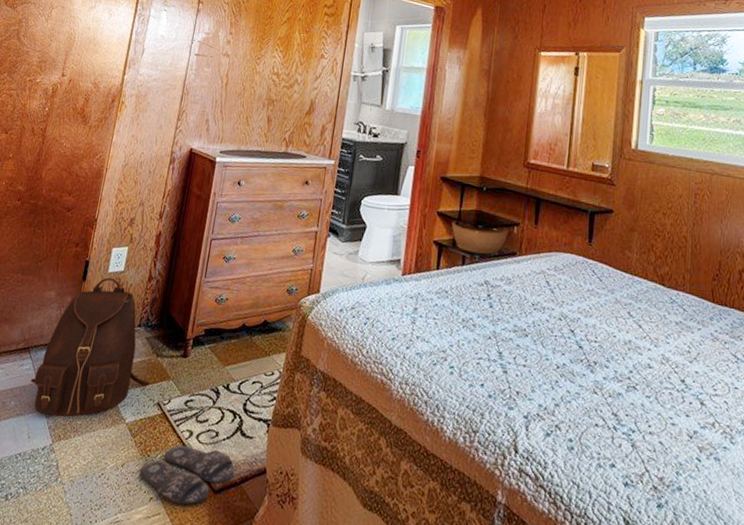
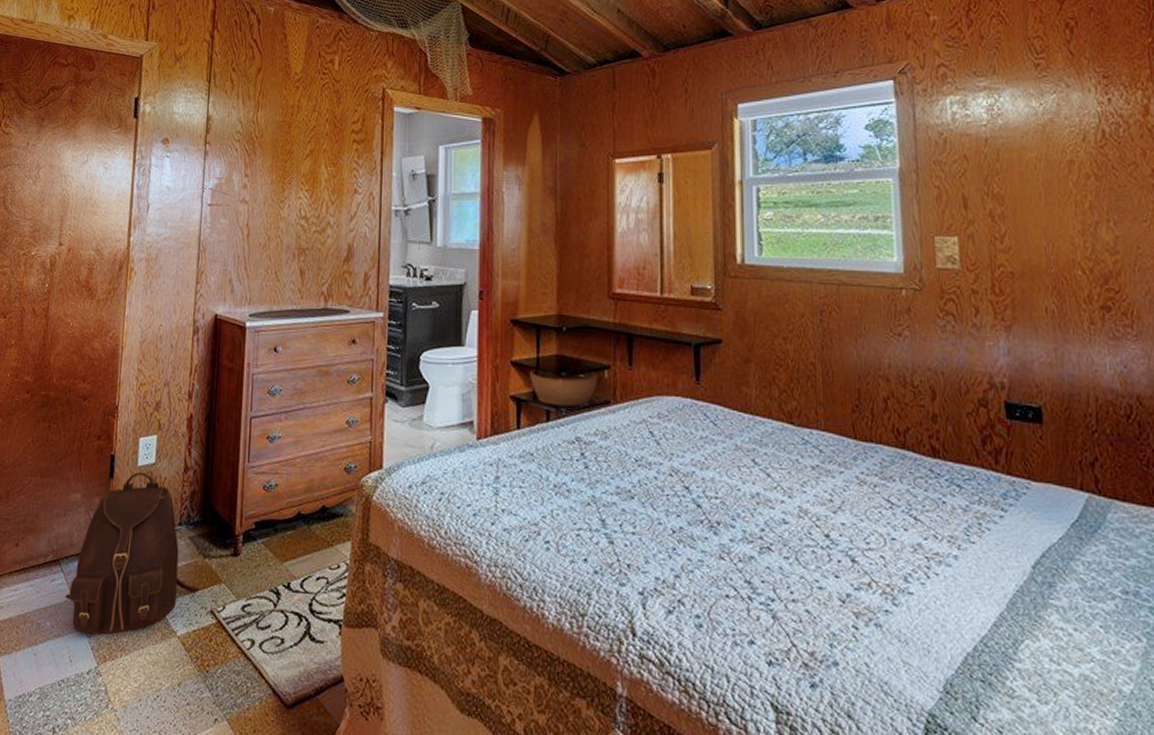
slippers: present [139,445,235,505] -> none [199,656,307,725]

